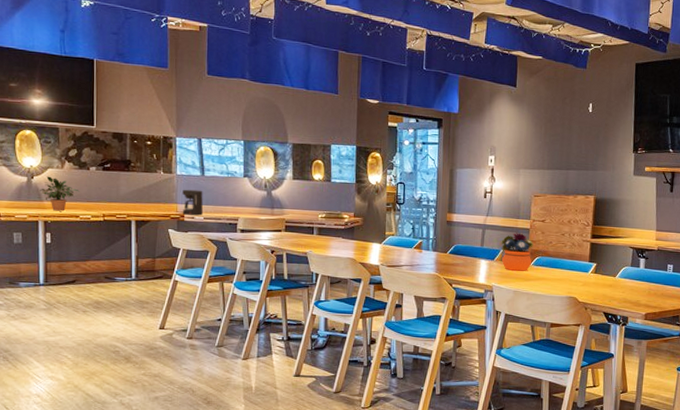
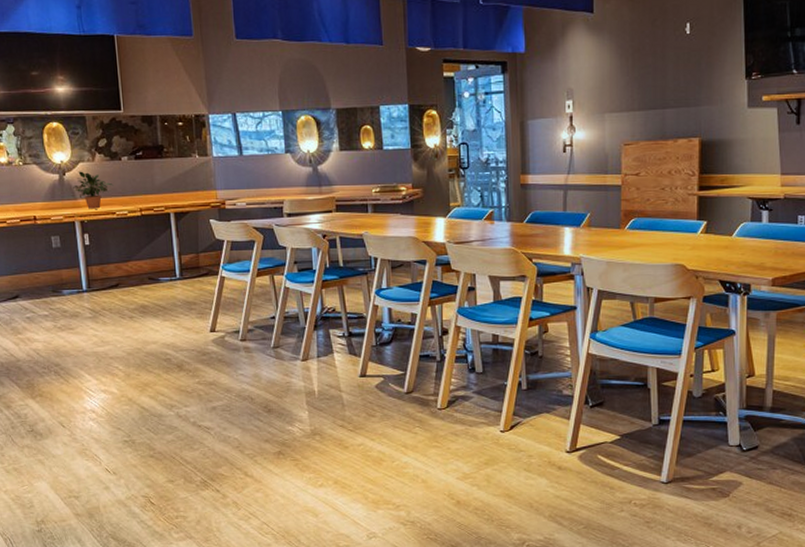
coffee maker: present [182,189,203,217] -> none [221,172,245,203]
flower arrangement: present [501,233,533,271] -> none [587,191,627,238]

